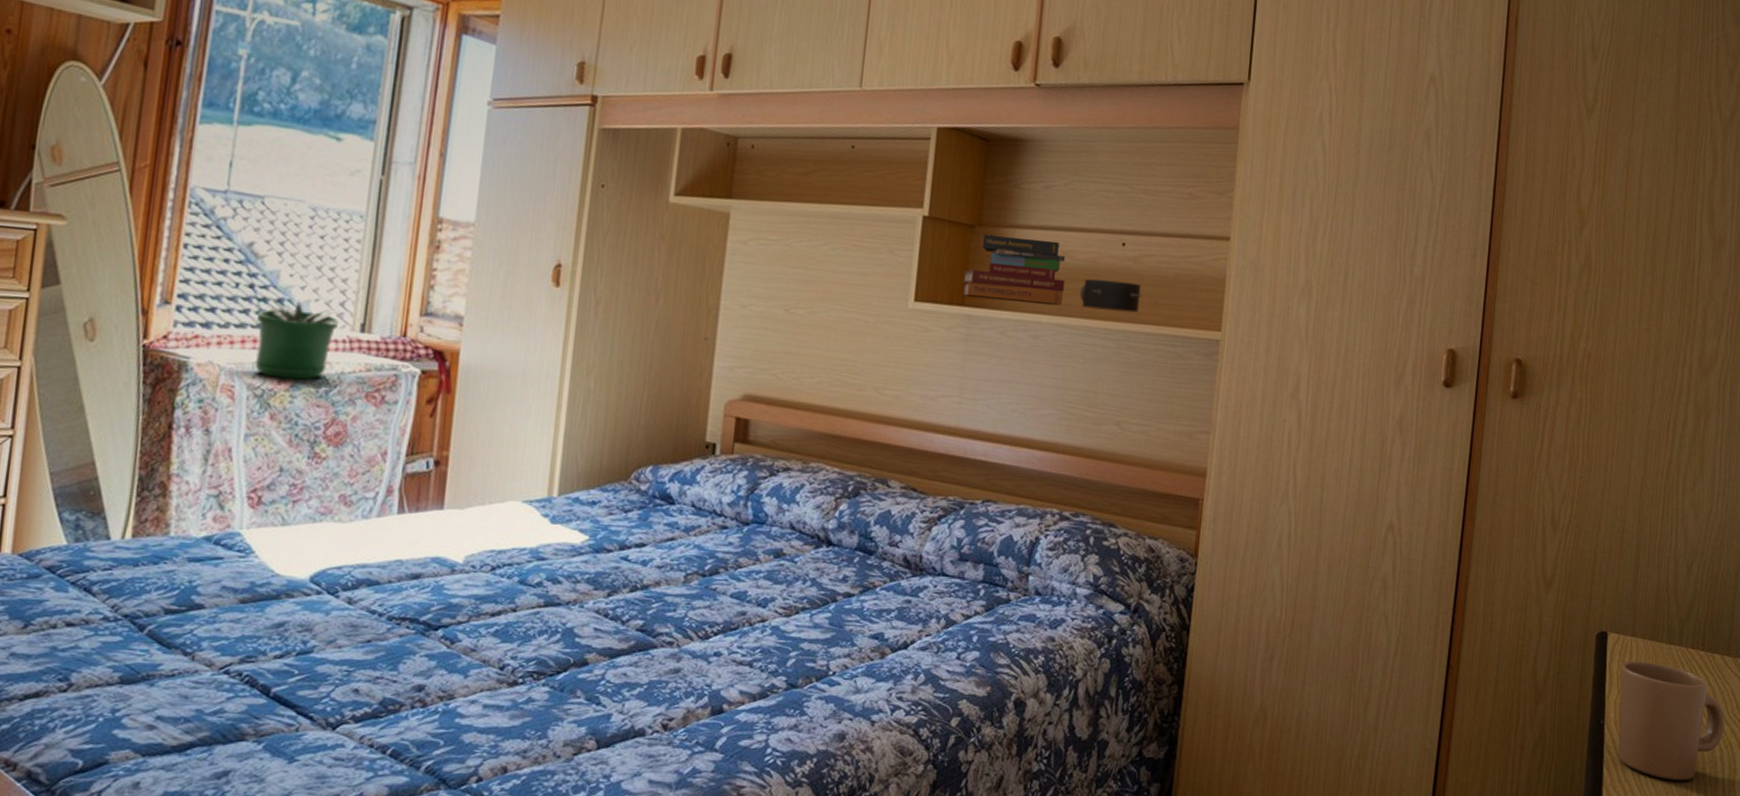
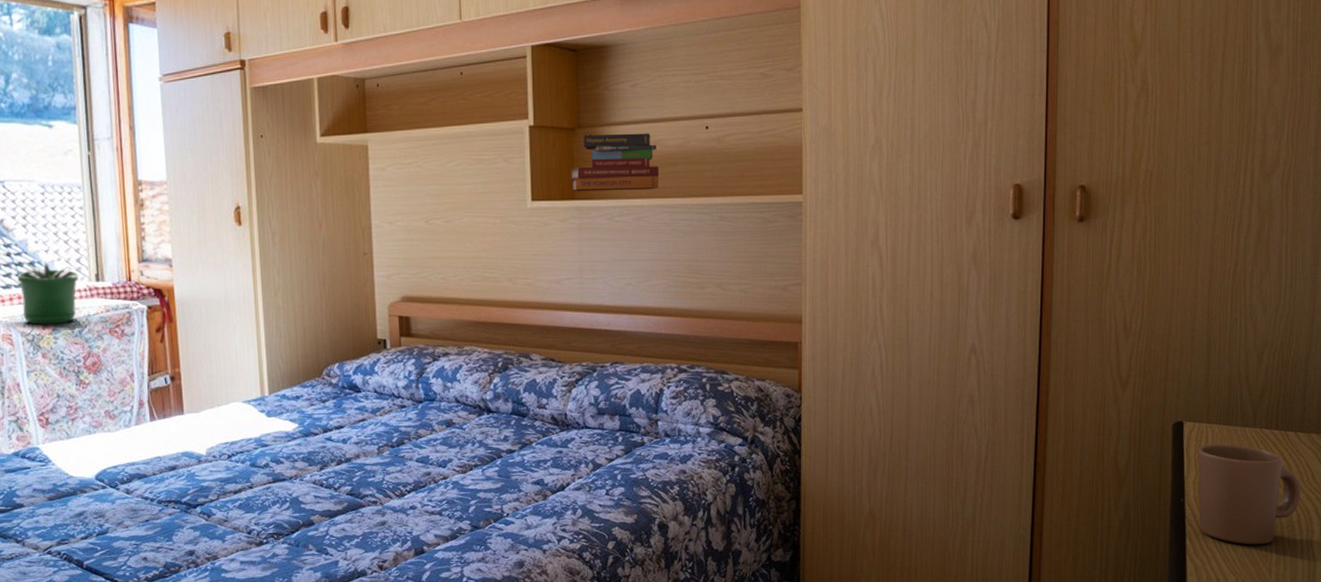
alarm clock: present [1080,278,1142,313] -> none [673,160,729,188]

